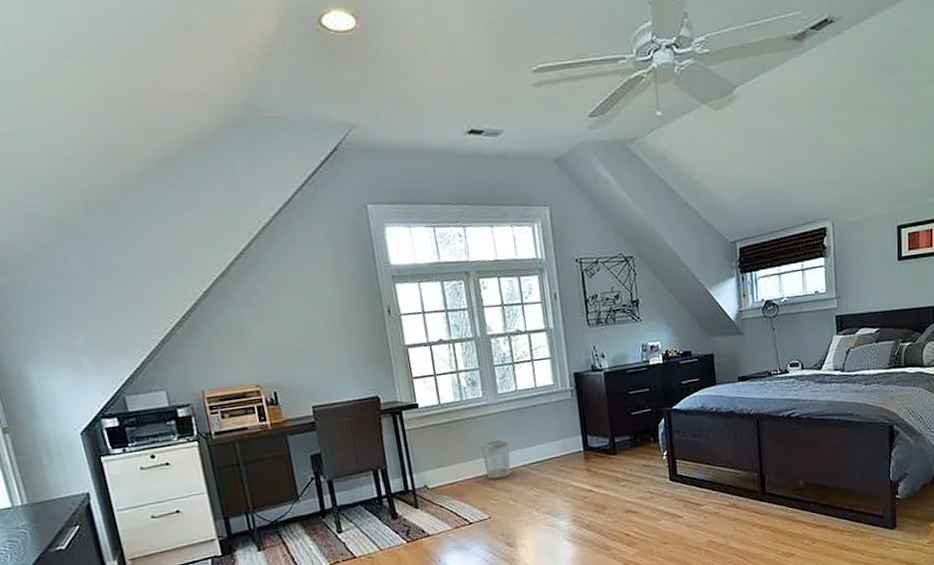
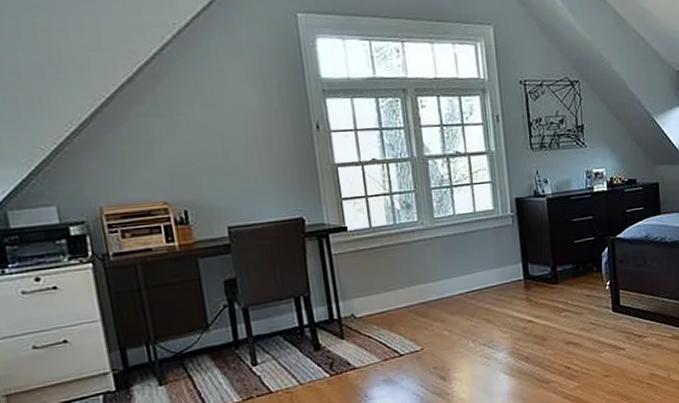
wastebasket: present [480,439,511,479] -> none [414,266,446,308]

